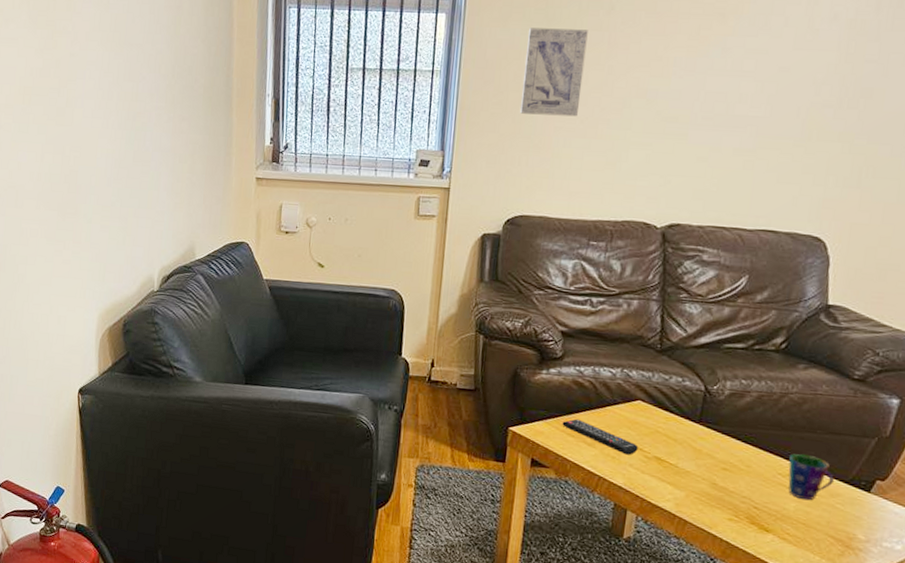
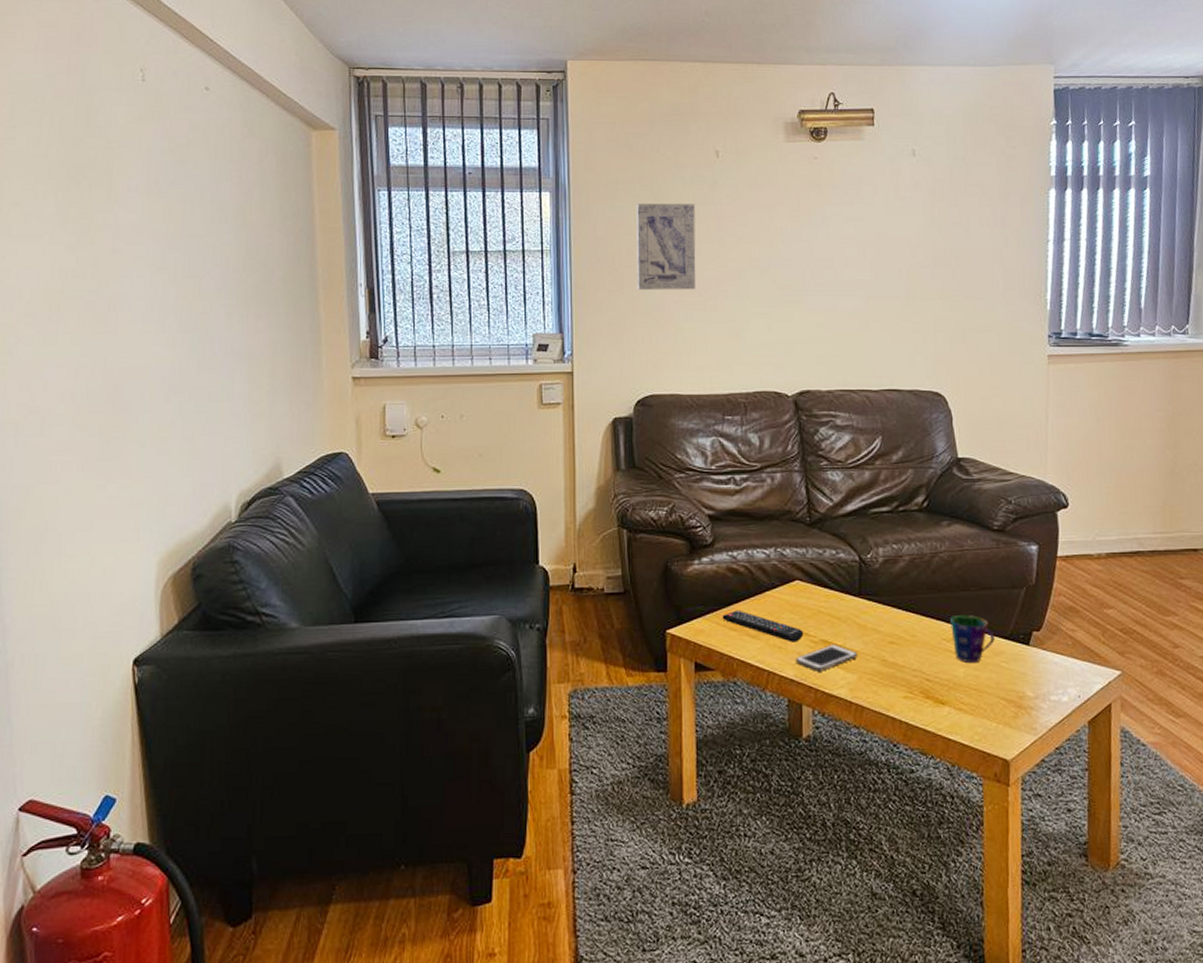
cell phone: none [626,462,689,484] -> present [795,644,858,672]

